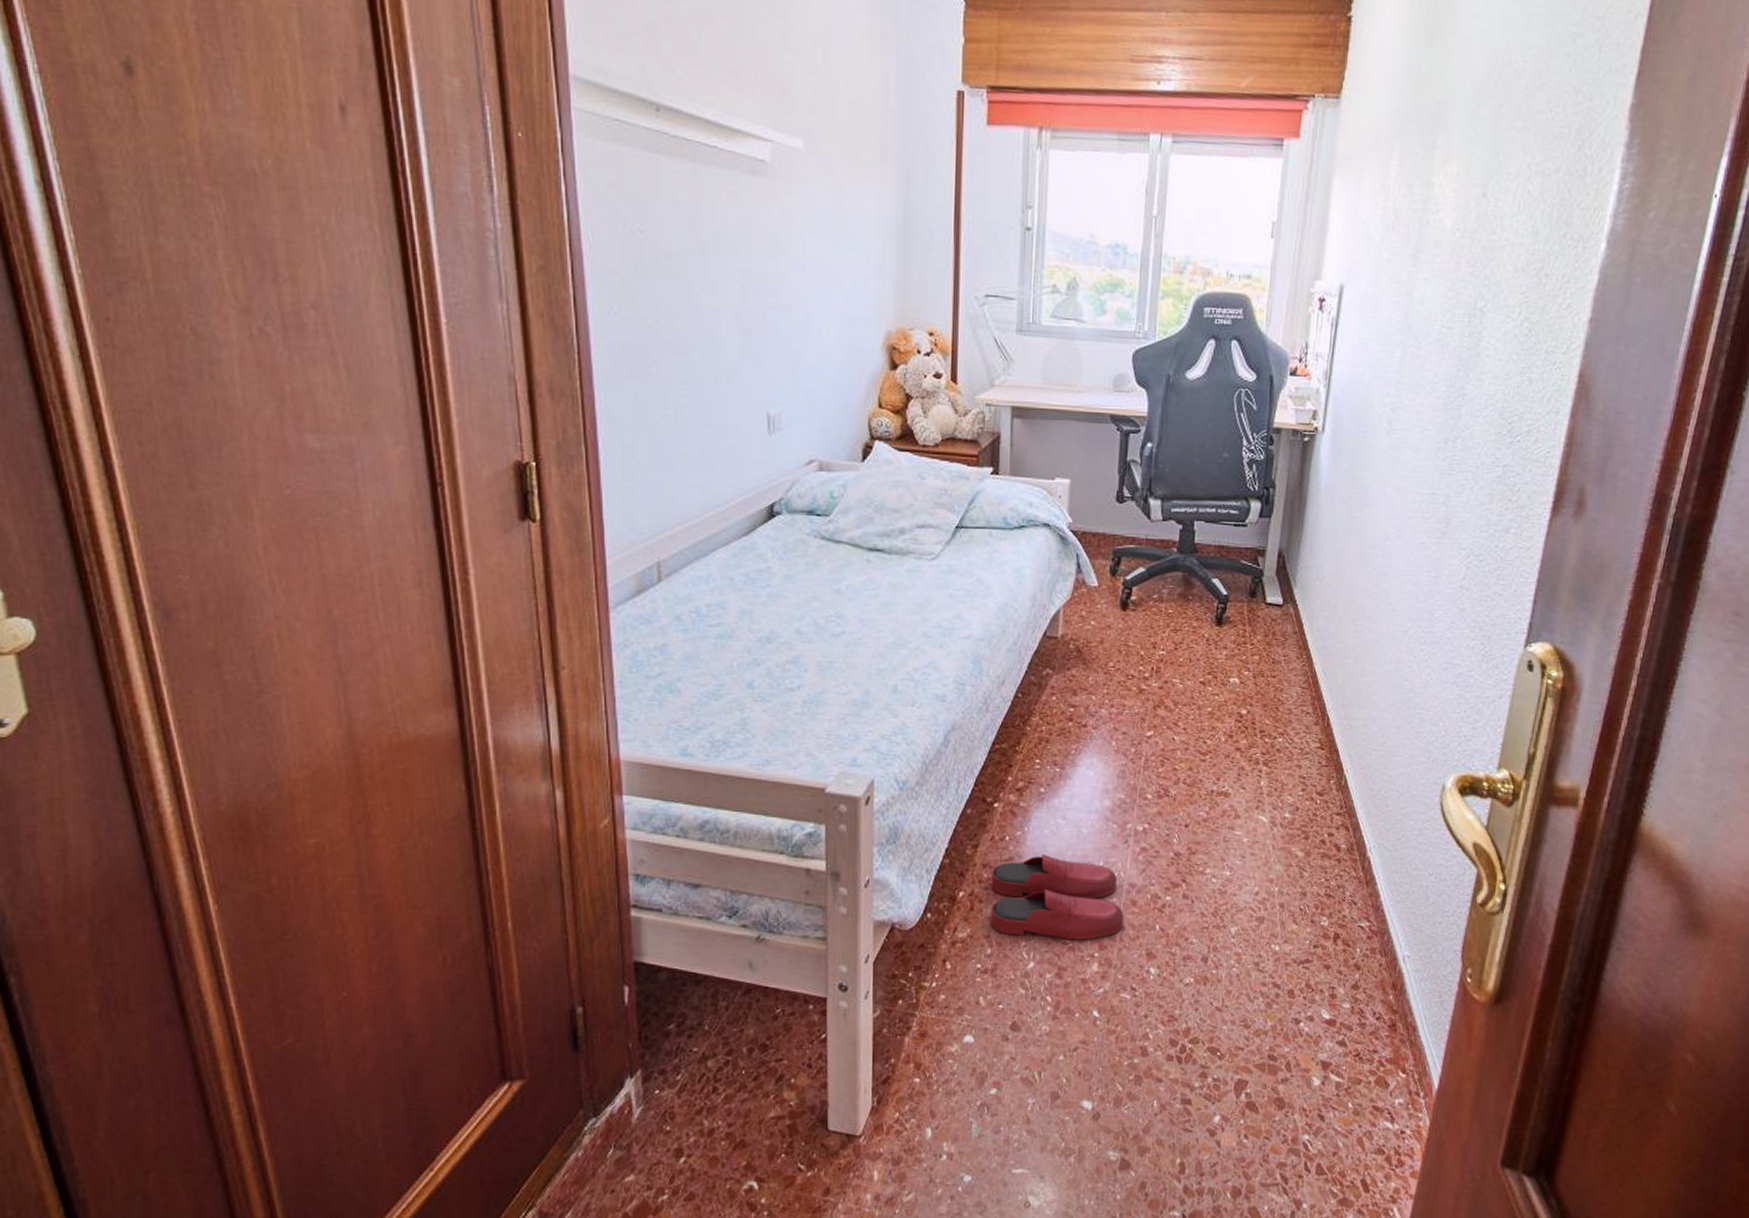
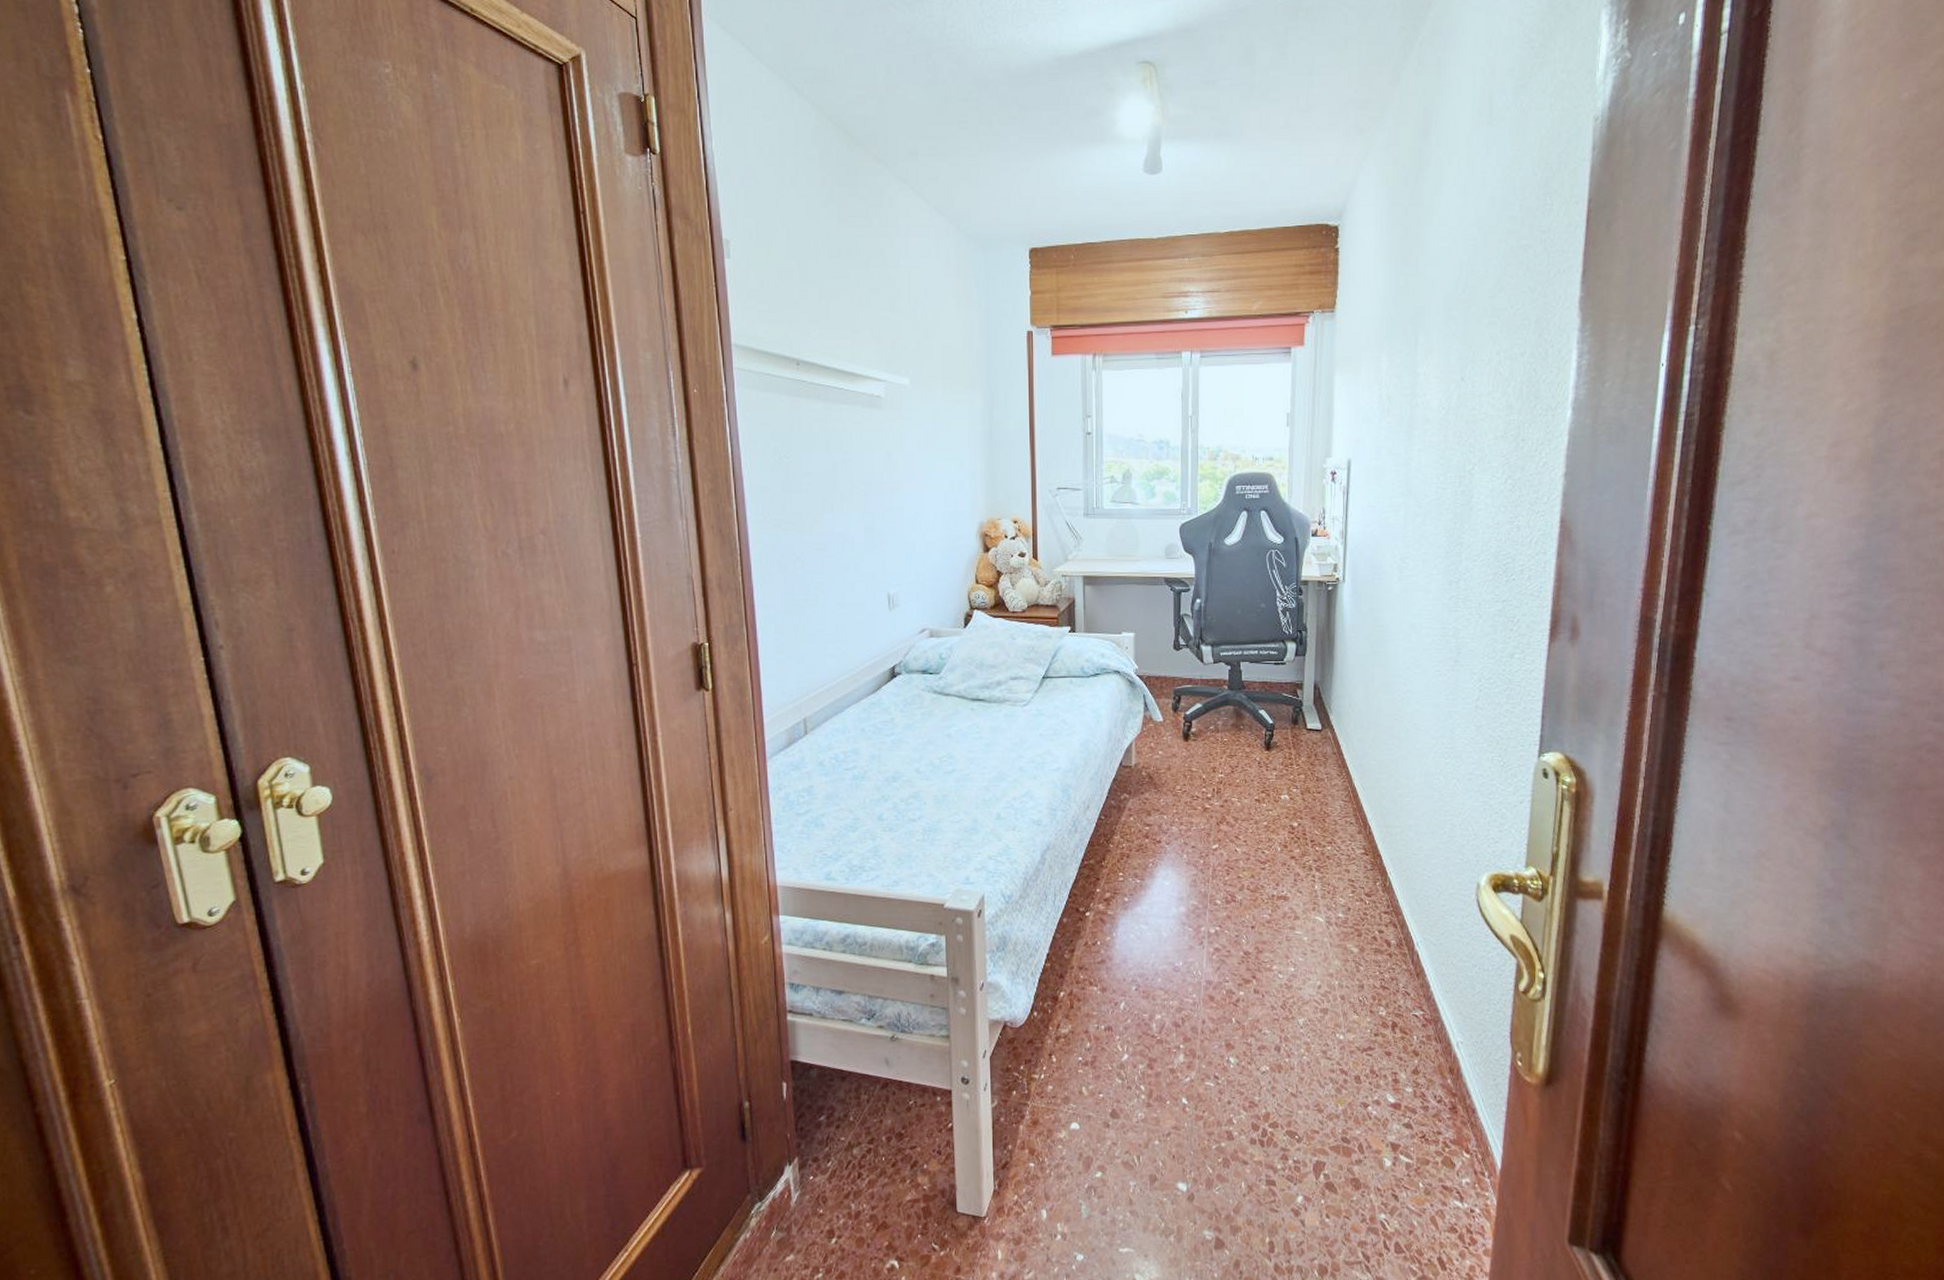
slippers: present [991,854,1124,940] -> none [1087,956,1203,1034]

